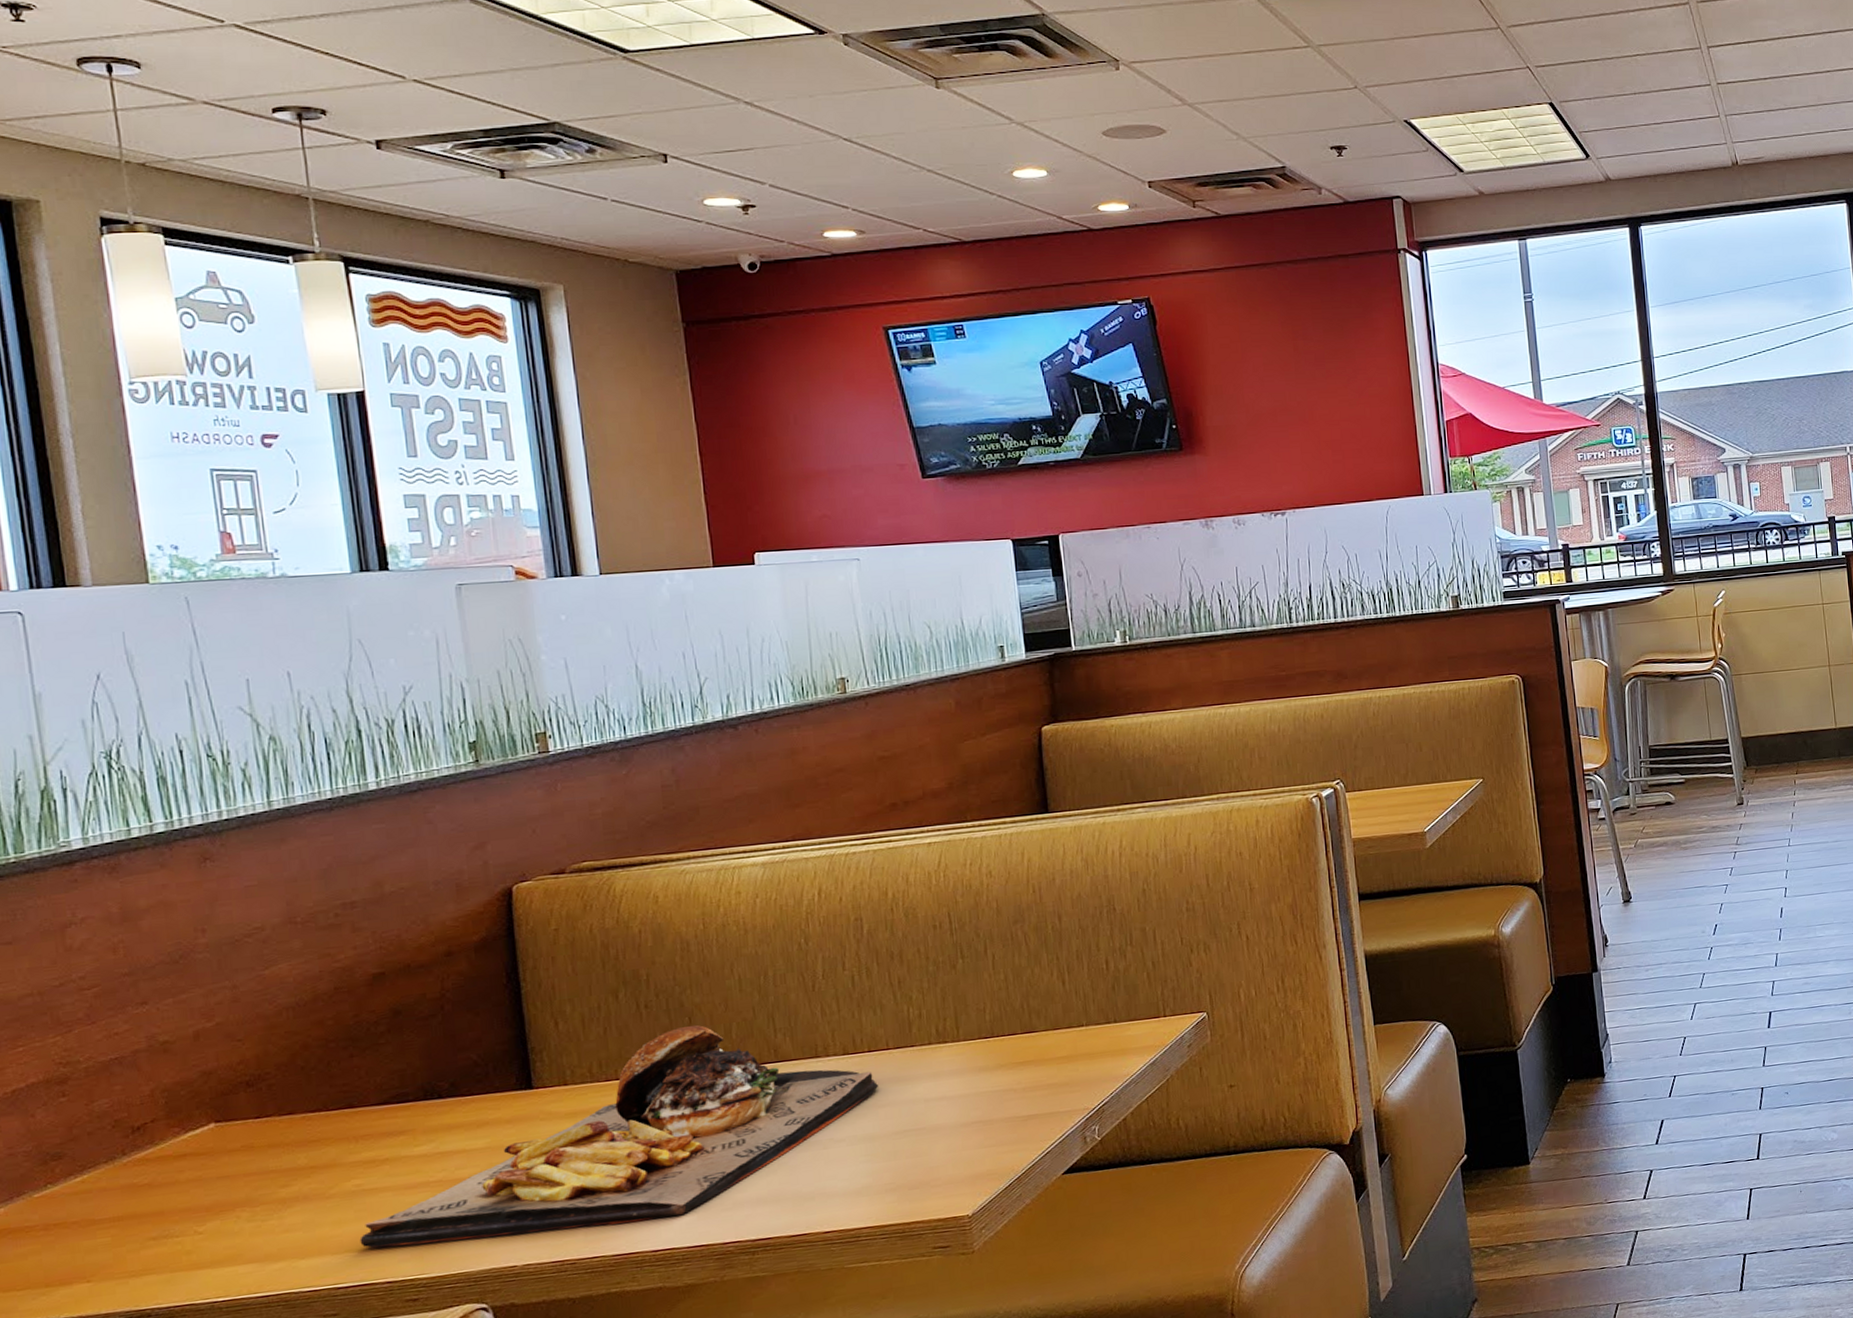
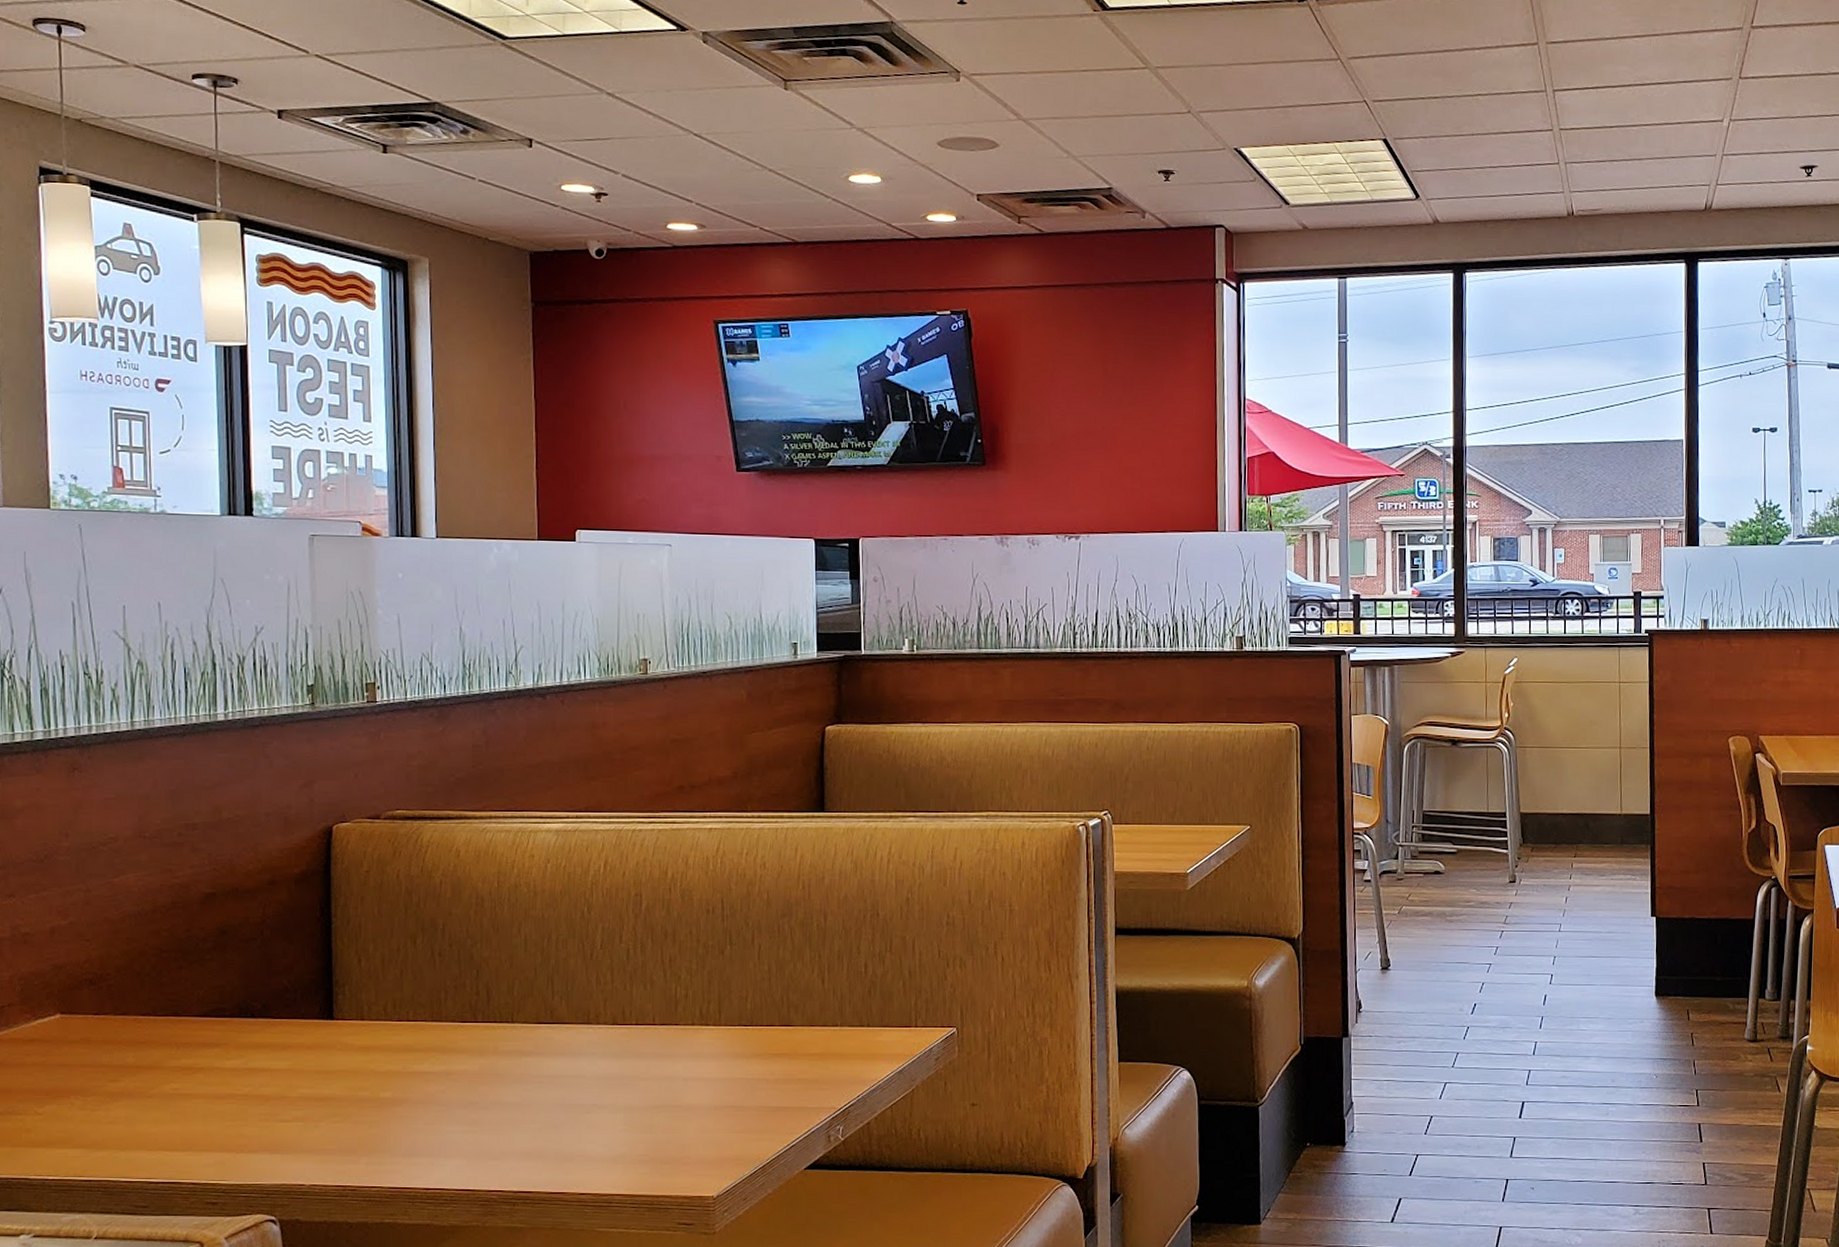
food tray: present [359,1025,878,1248] -> none [172,978,641,1159]

